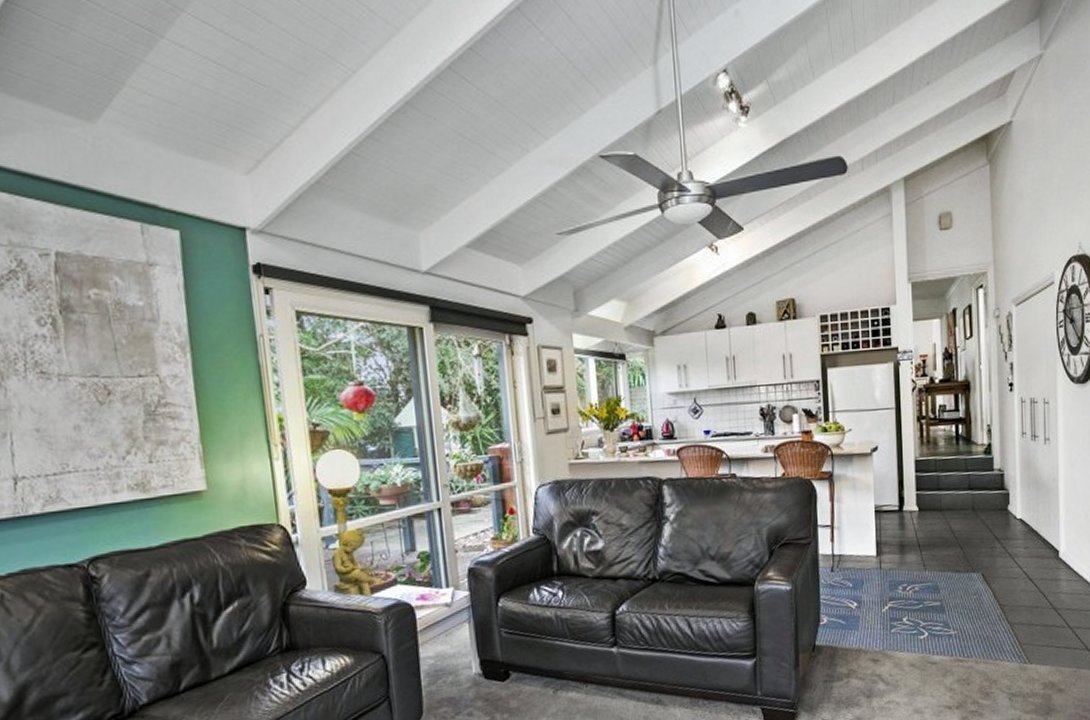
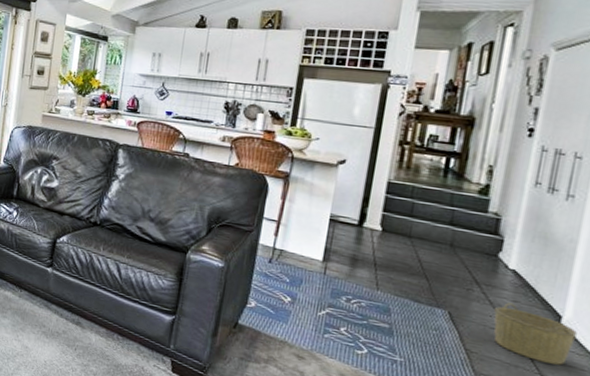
basket: none [1014,550,1071,597] -> present [494,302,577,366]

